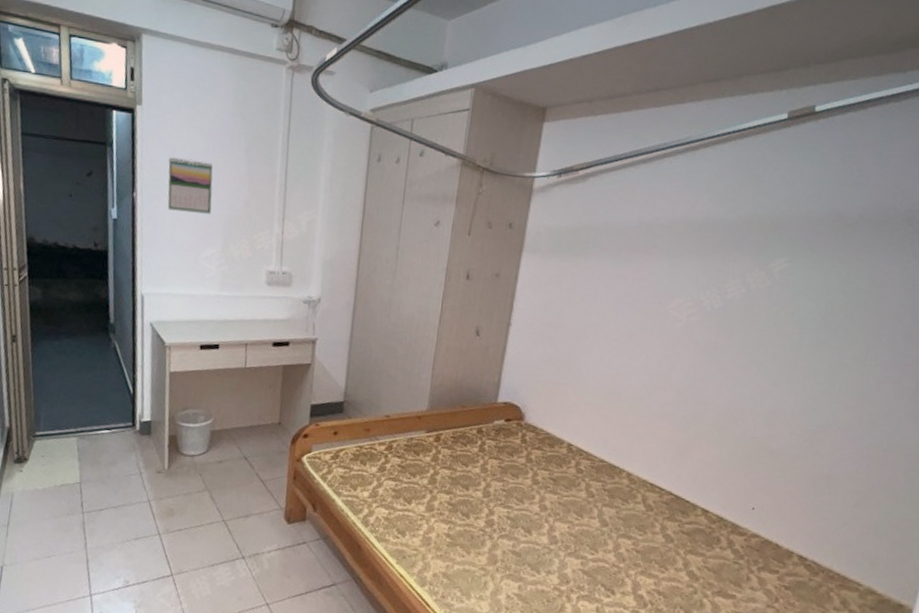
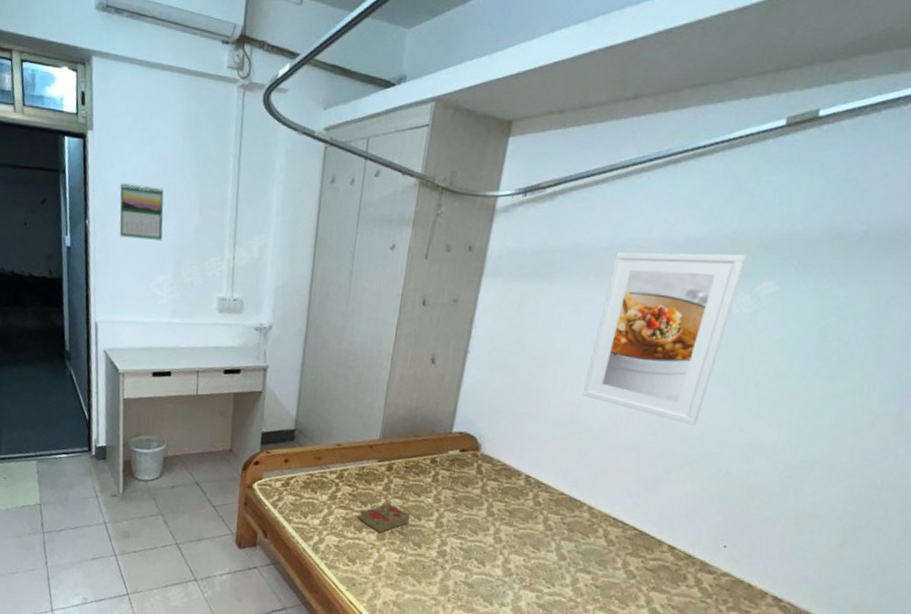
book: none [408,473,458,504] -> present [359,502,410,533]
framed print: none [618,230,760,393] -> present [582,252,747,425]

